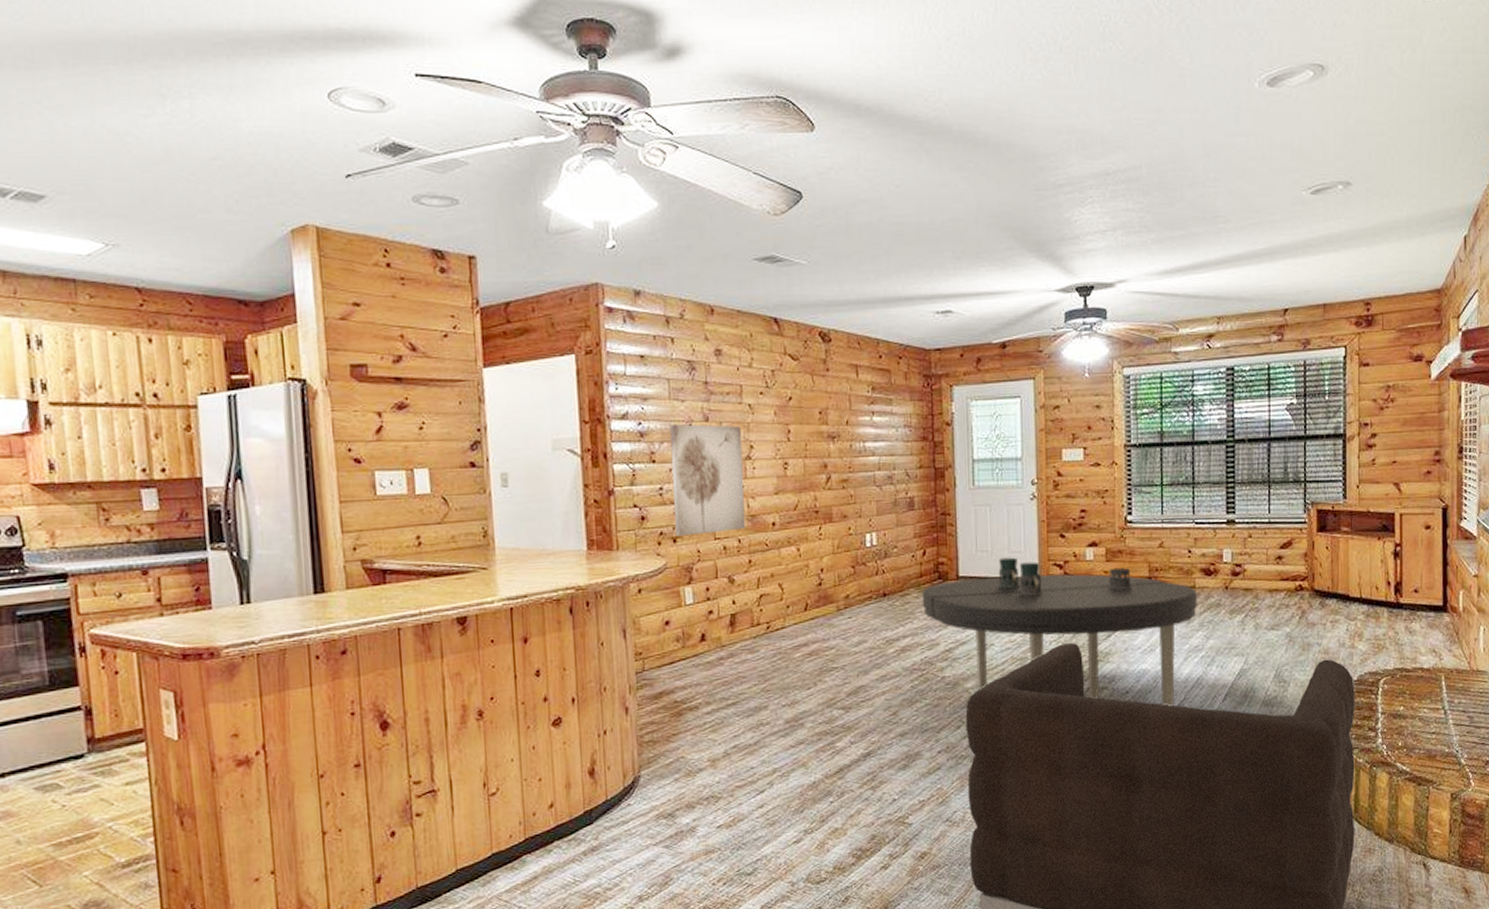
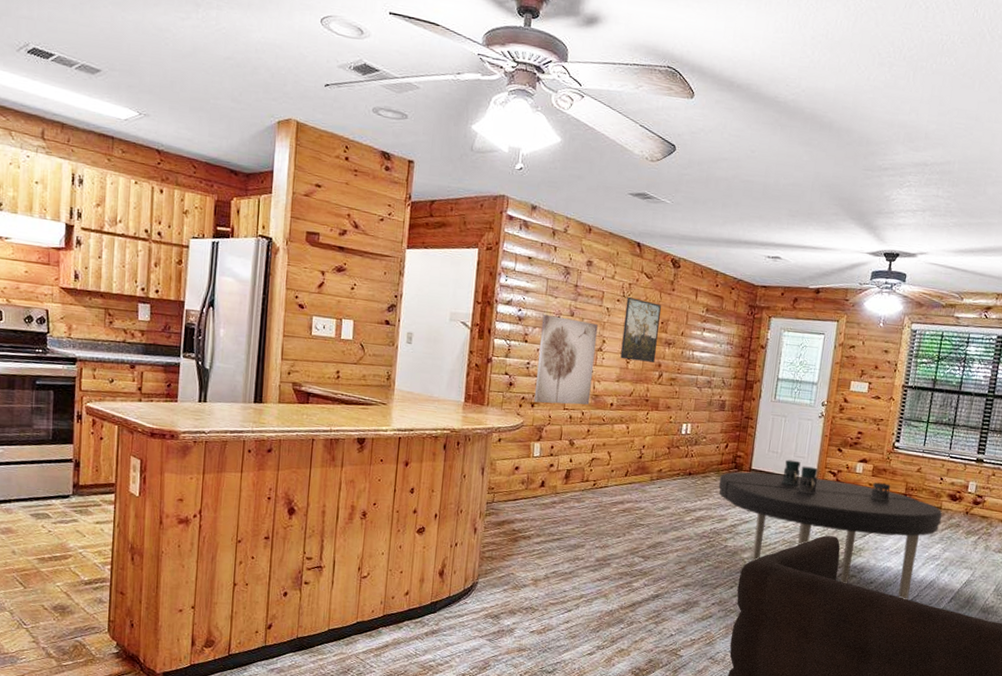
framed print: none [771,386,818,465] -> present [620,296,661,363]

